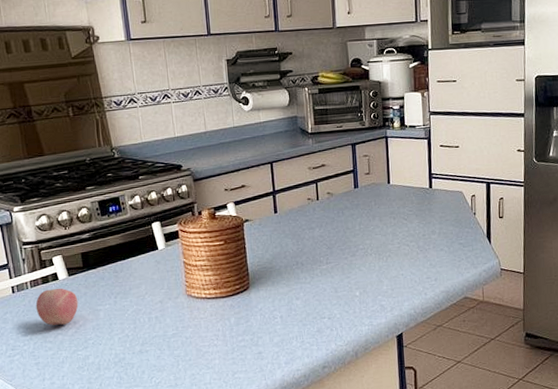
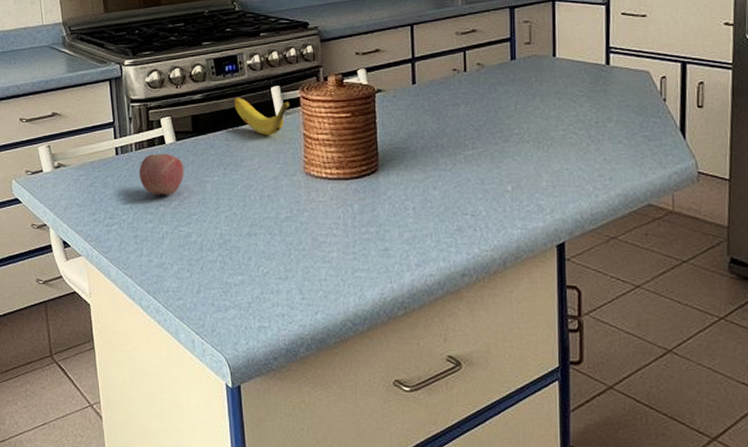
banana: none [119,234,170,266] -> present [233,98,290,136]

